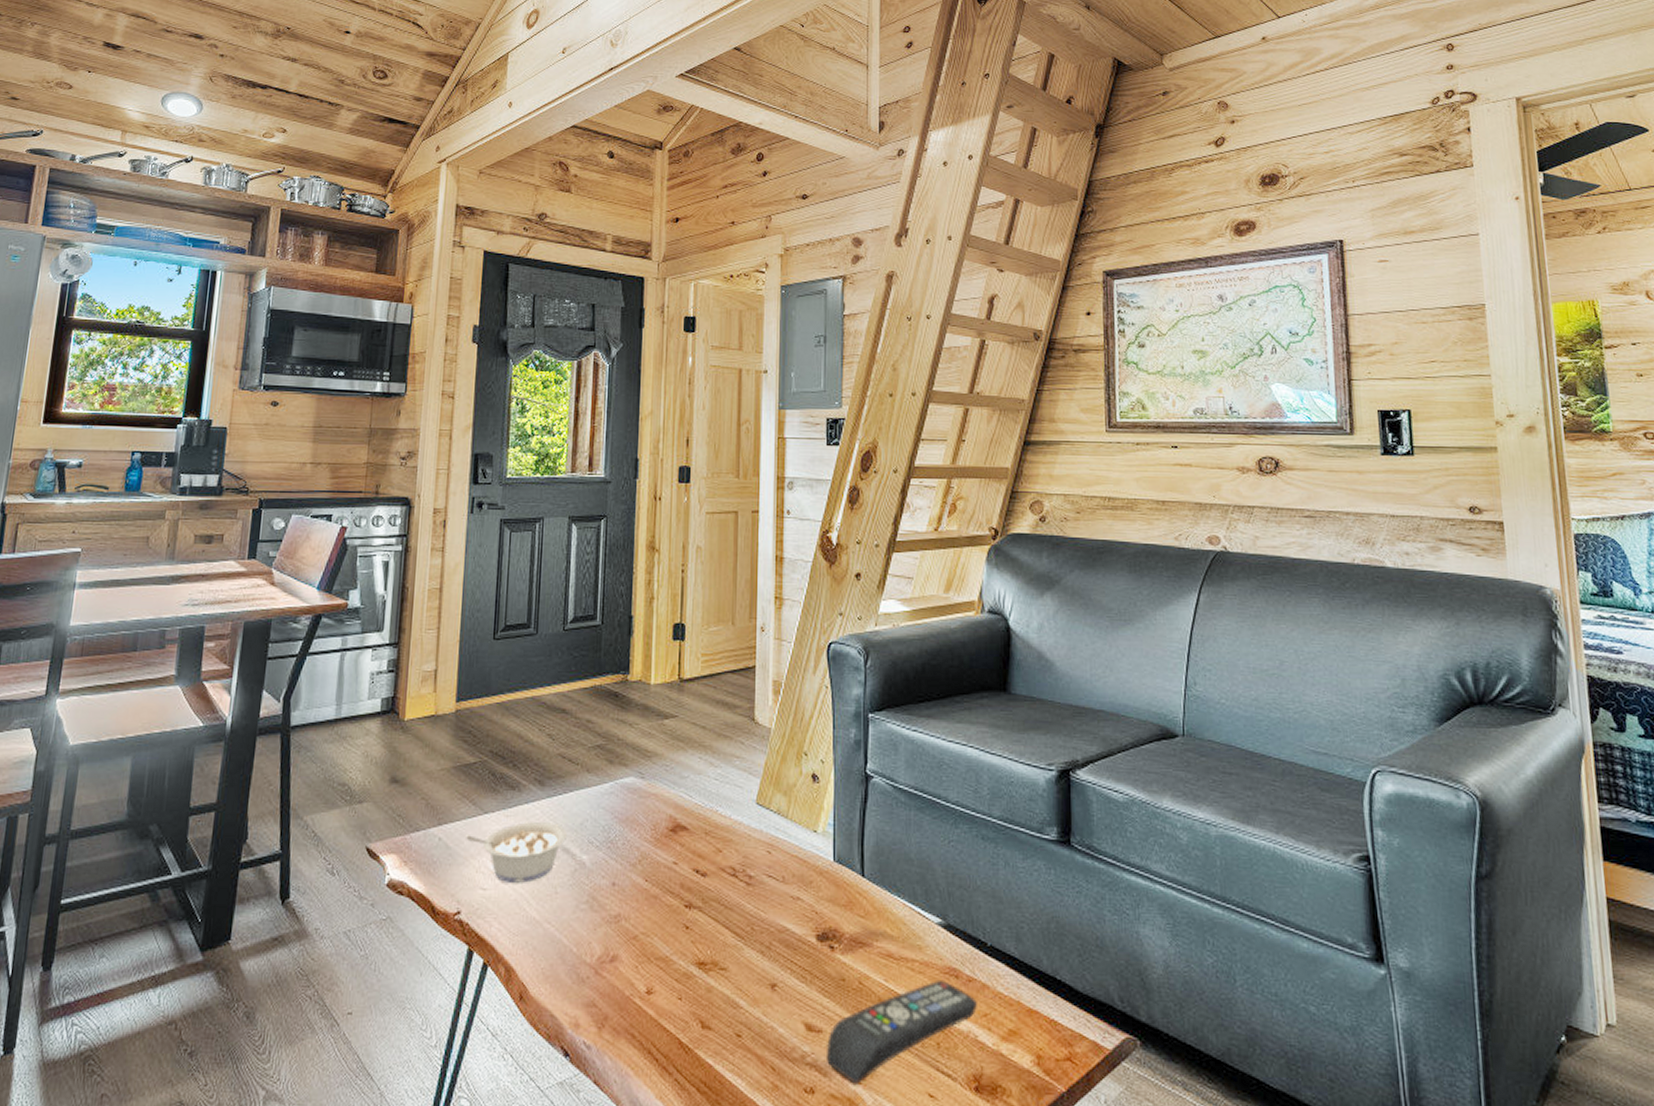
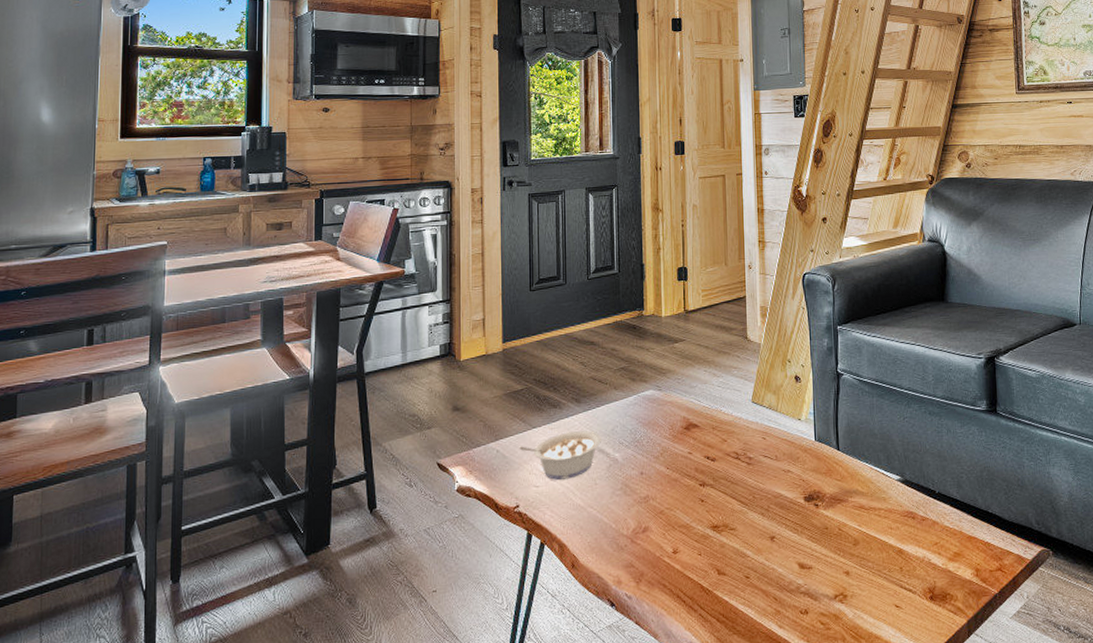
remote control: present [827,981,977,1084] -> none [816,522,930,604]

